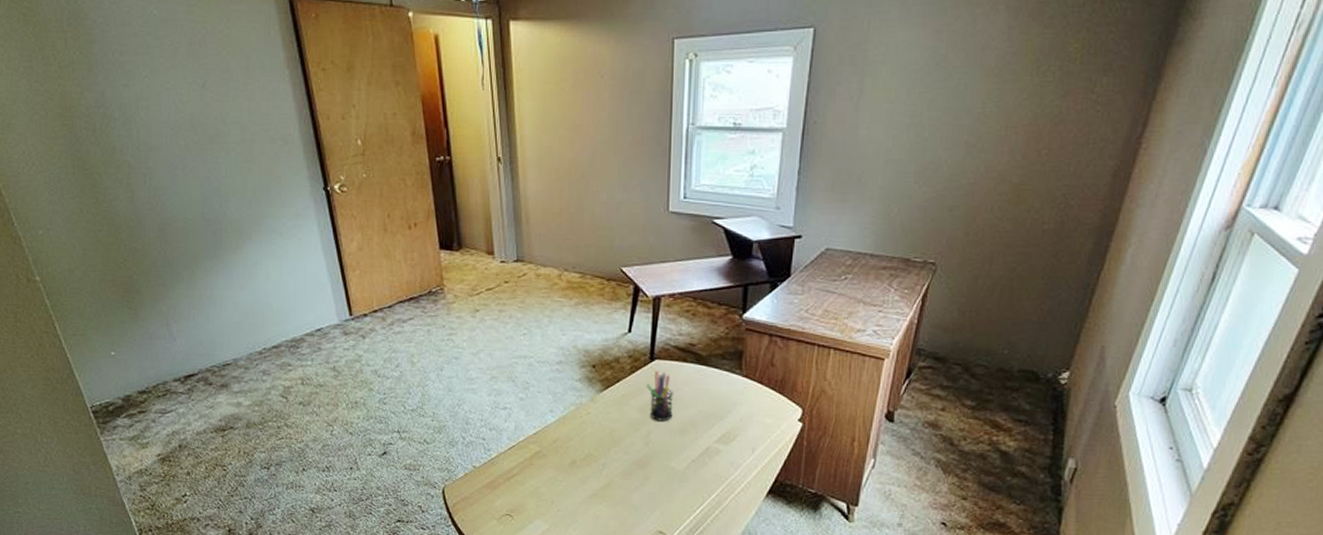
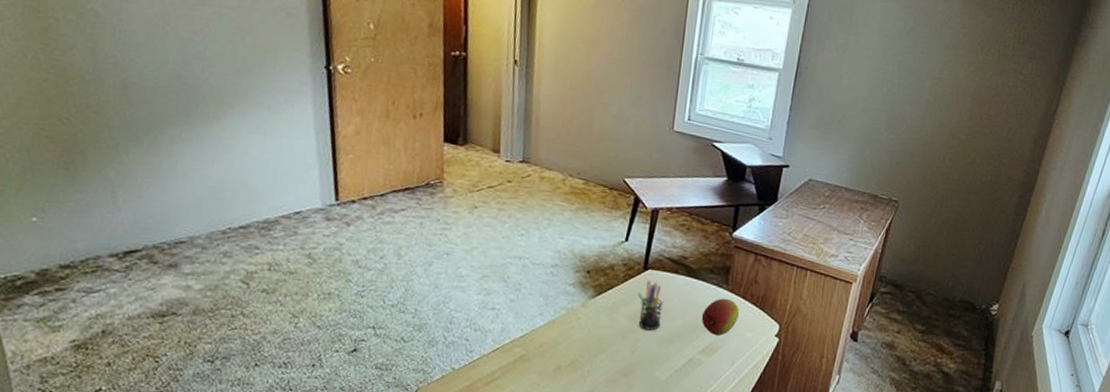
fruit: none [715,384,757,423] -> present [701,298,740,336]

